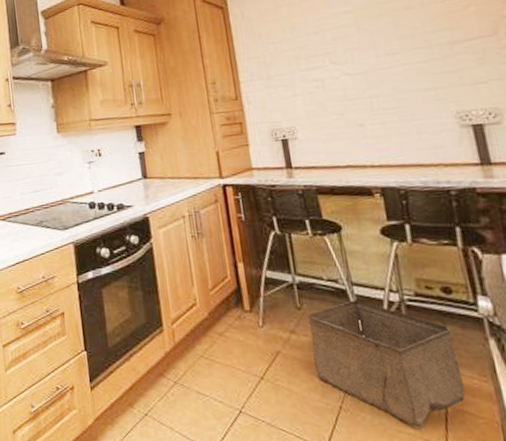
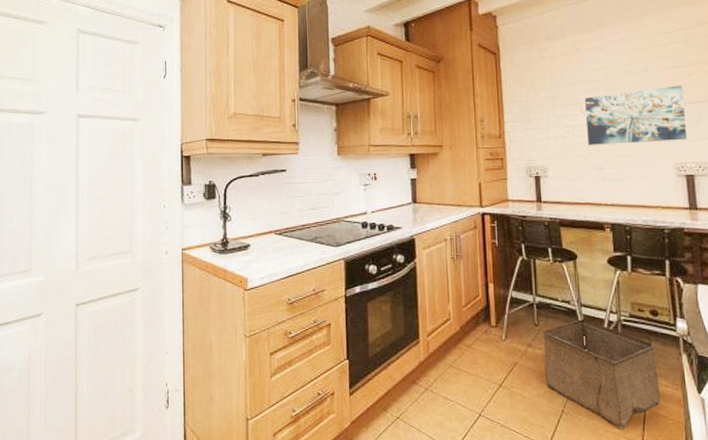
wall art: none [333,20,469,100] -> present [584,85,687,145]

